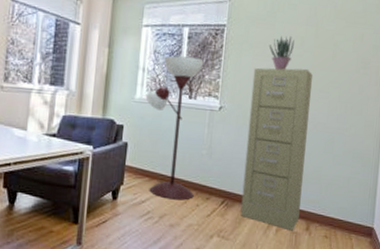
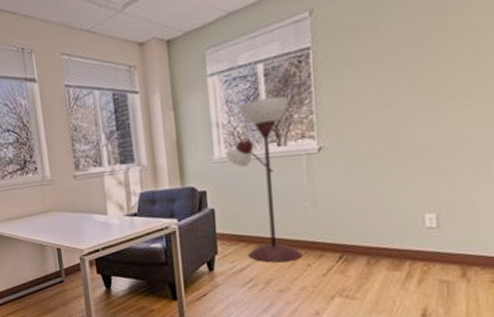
filing cabinet: present [240,67,313,231] -> none [357,73,449,280]
potted plant: present [268,35,294,70] -> none [373,37,411,85]

